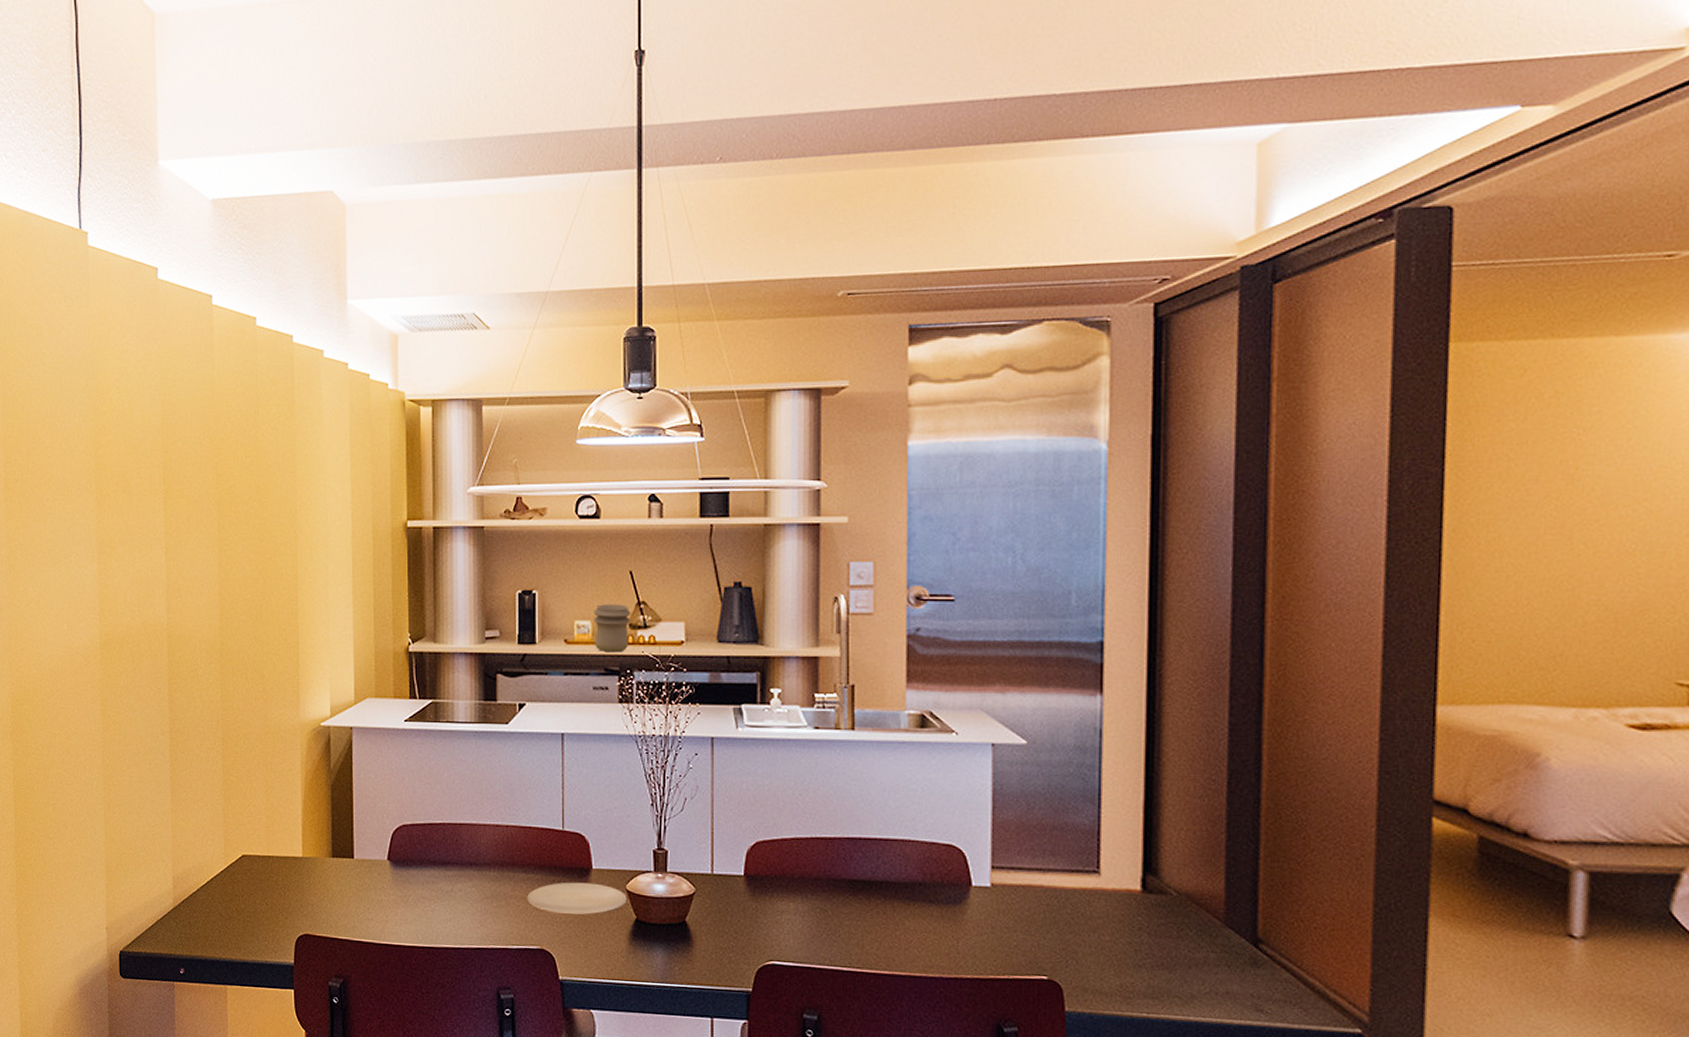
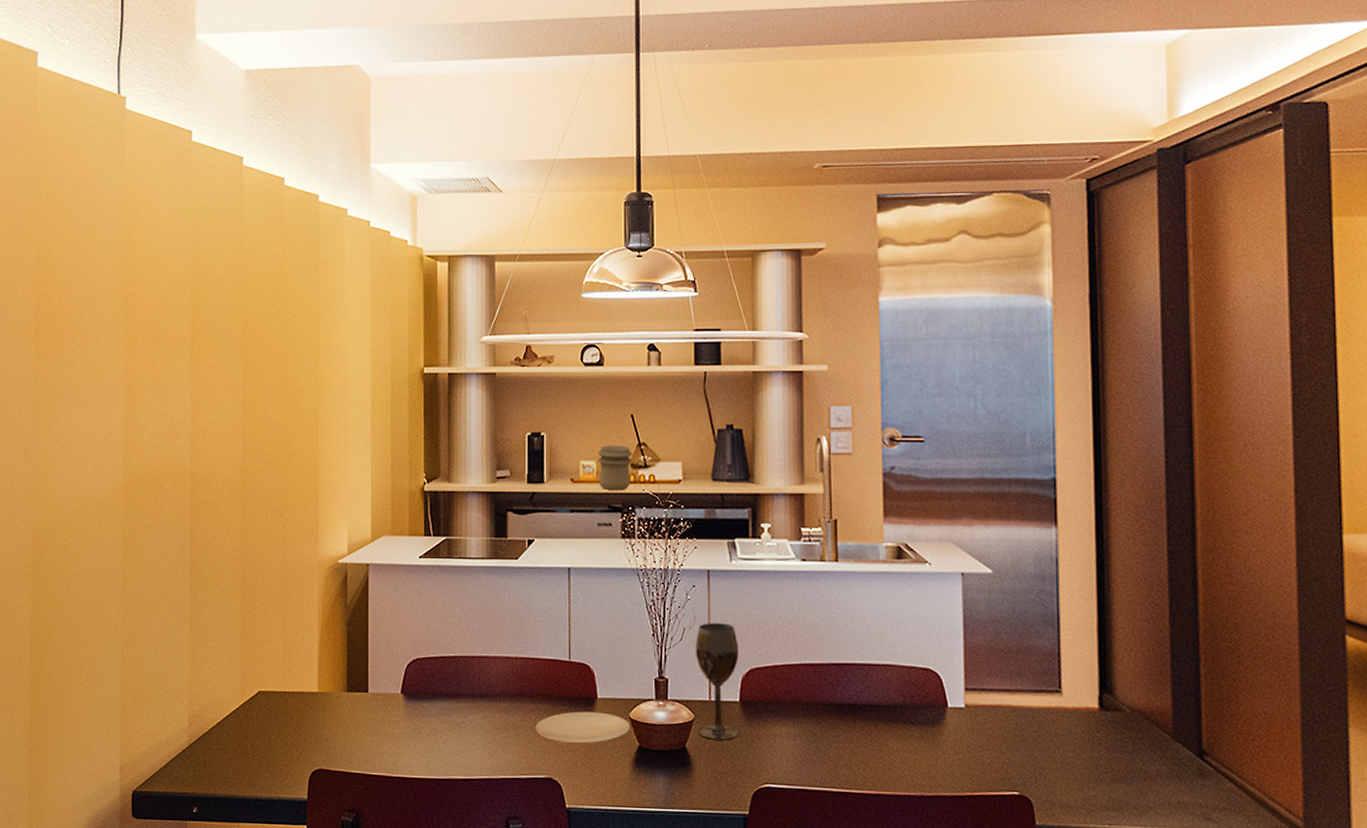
wine glass: none [696,793,745,915] -> present [695,623,740,740]

